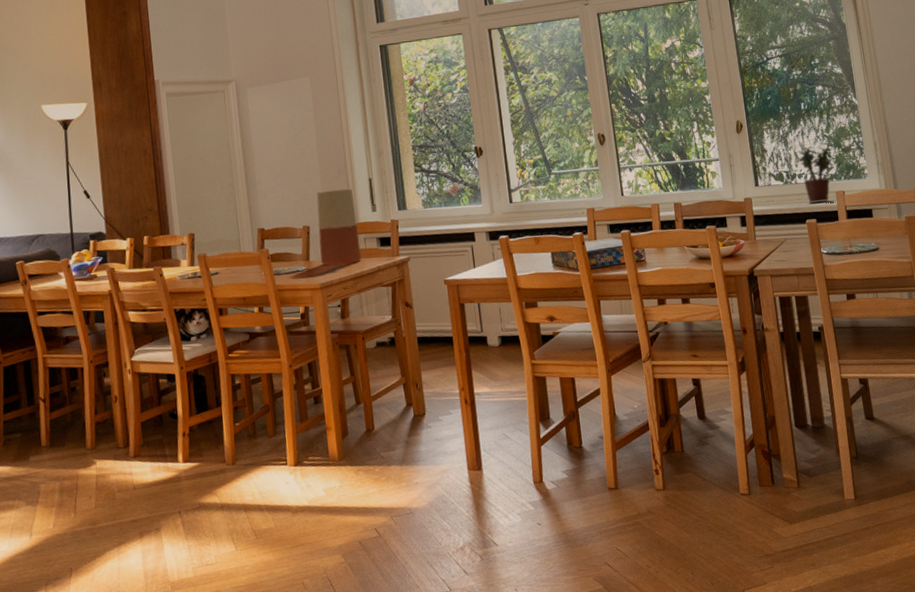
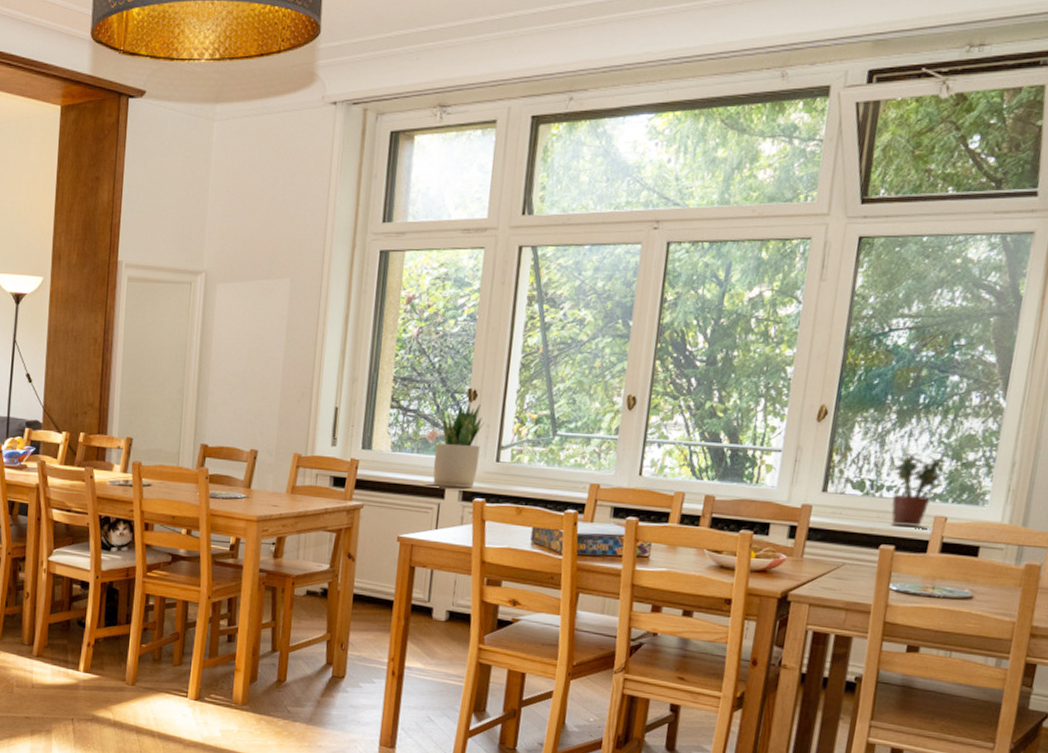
vase: present [316,188,362,266] -> none [262,413,314,500]
planter: none [457,158,497,231] -> present [432,403,485,488]

